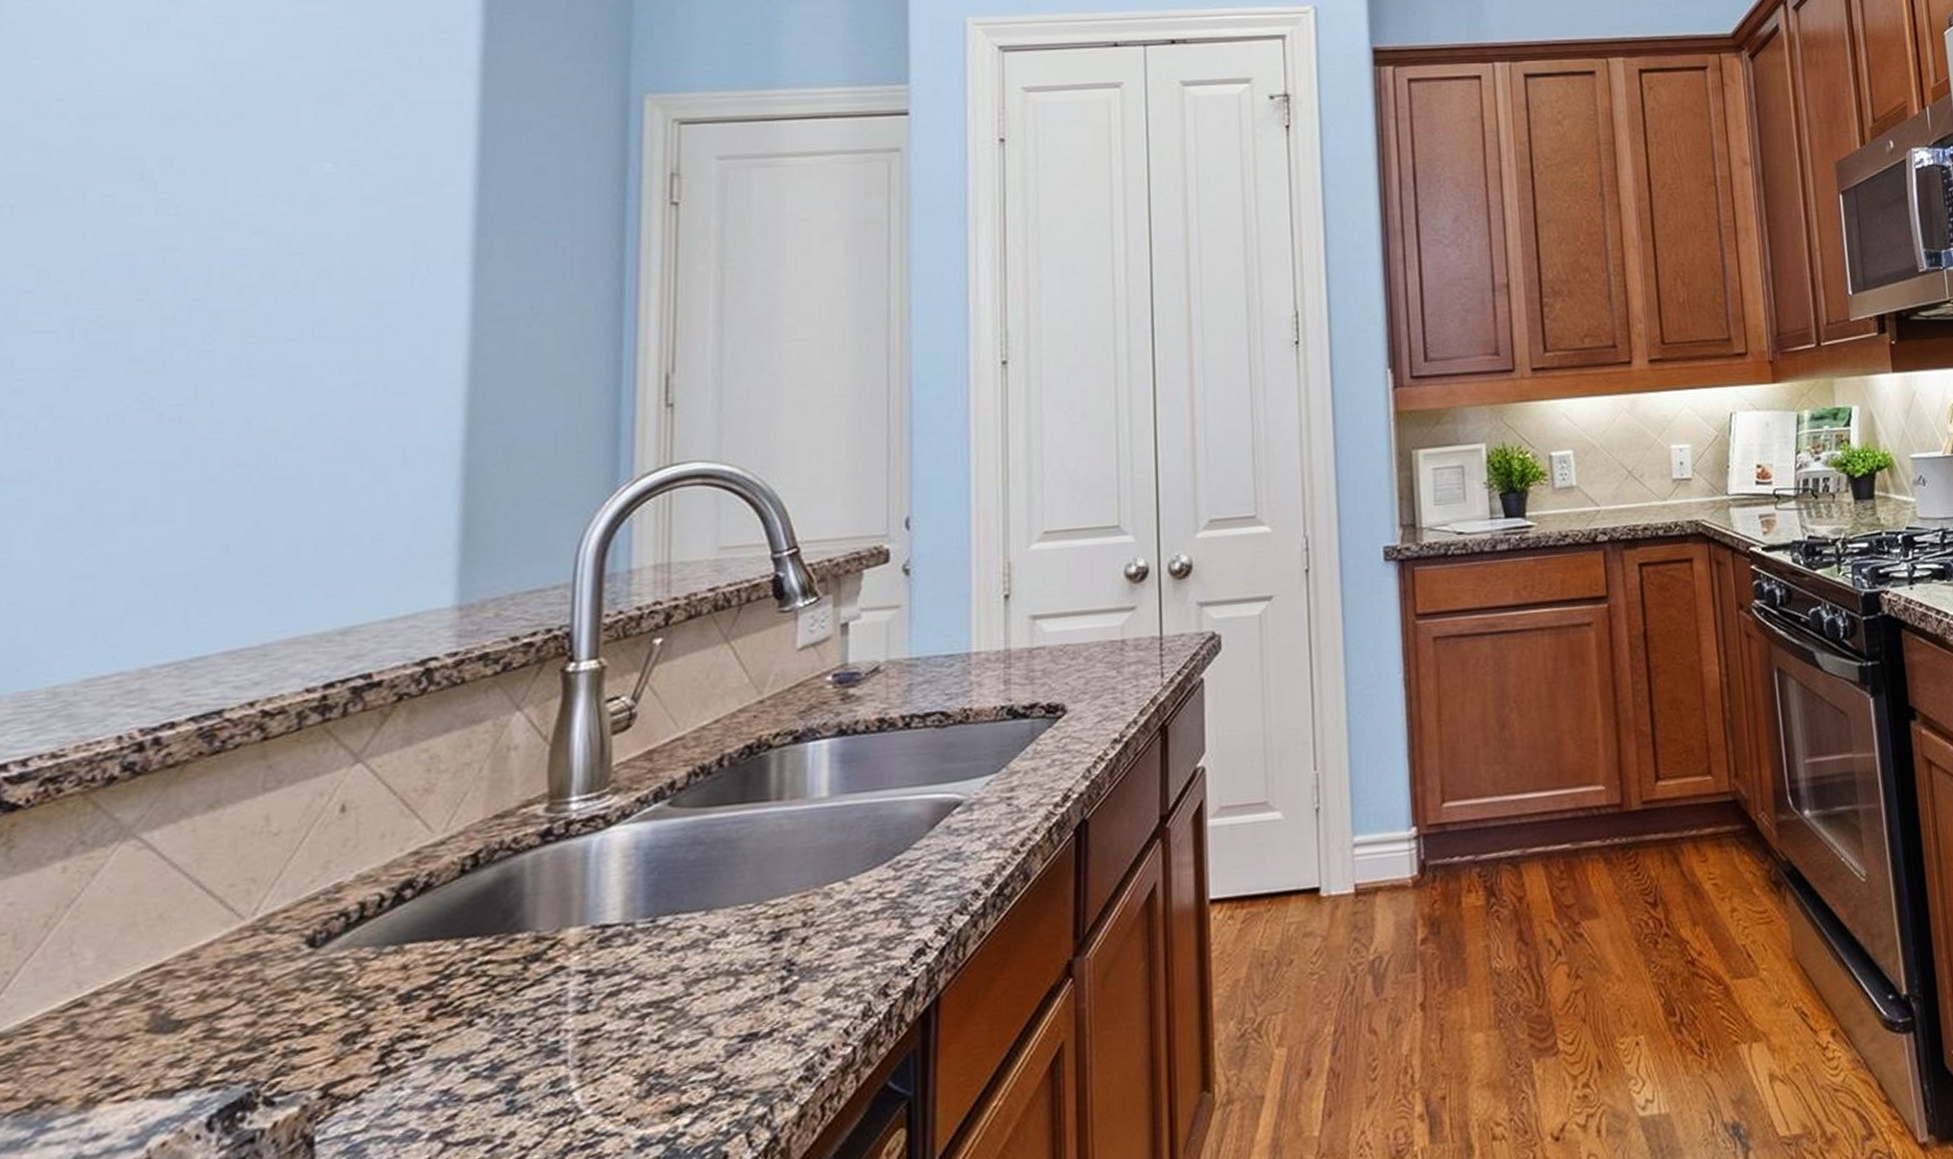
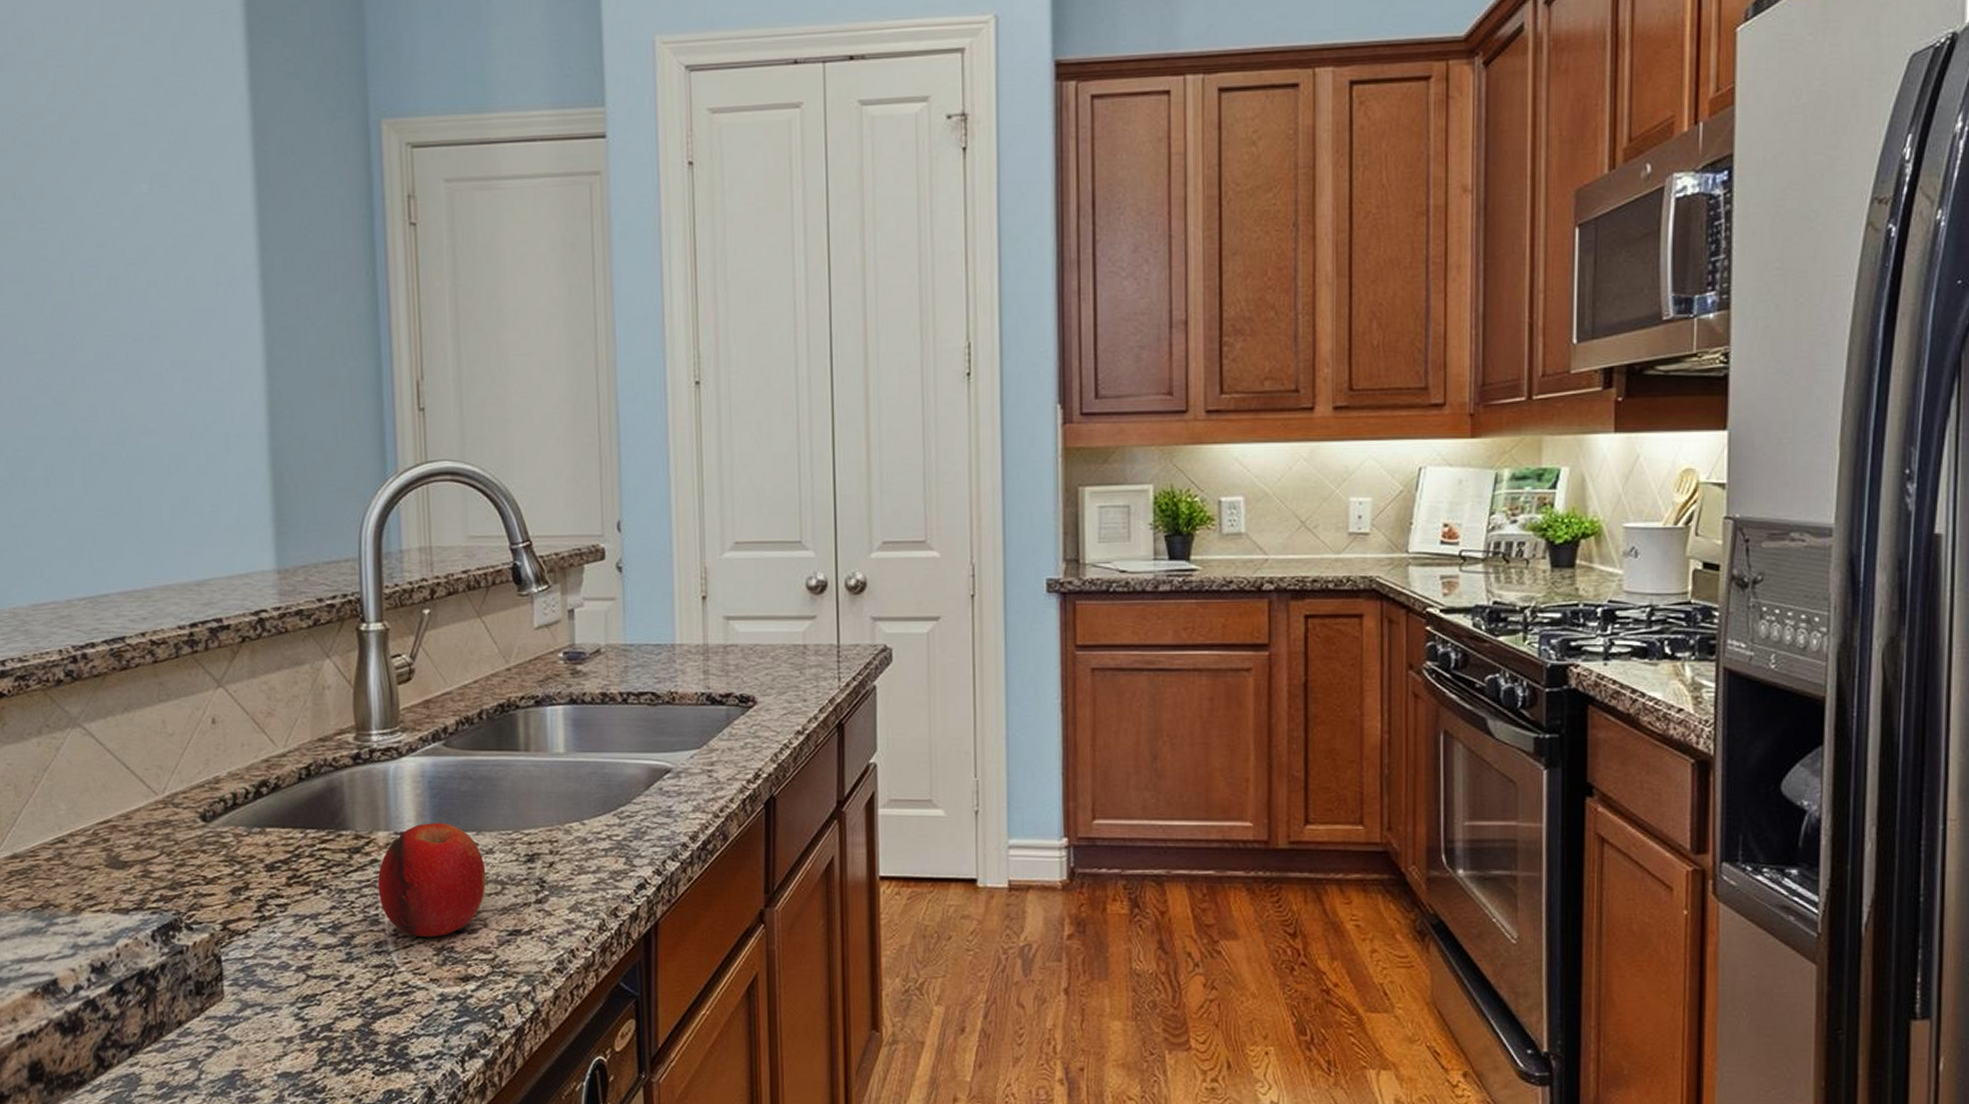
fruit: none [561,905,715,1063] -> present [377,822,486,938]

